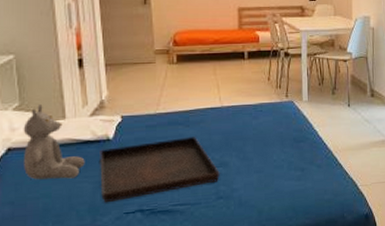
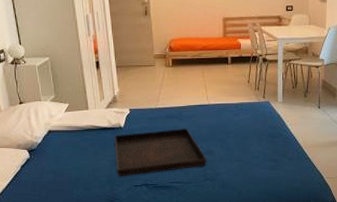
teddy bear: present [23,103,85,180] -> none [58,97,104,156]

